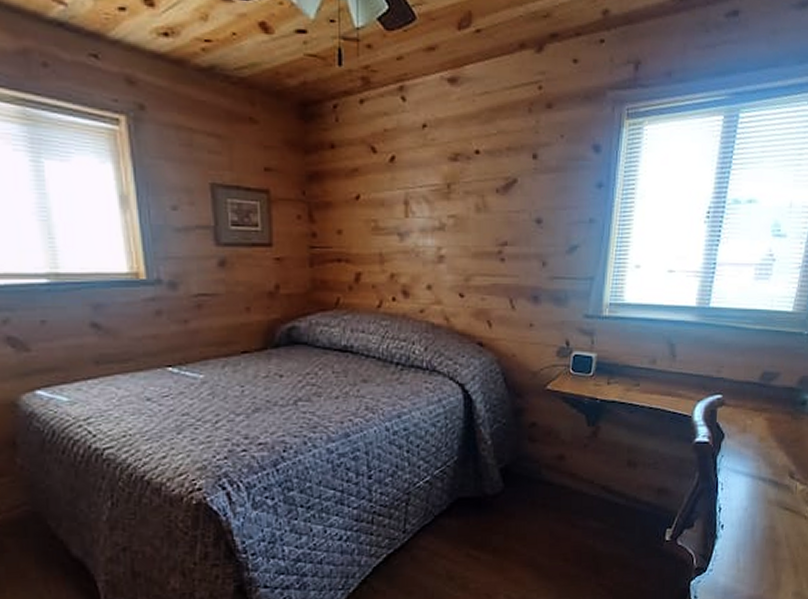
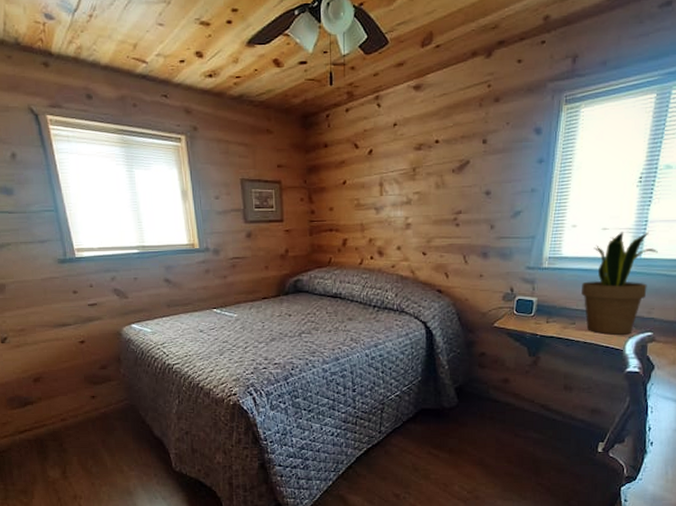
potted plant: none [646,275,727,398] -> present [582,231,658,335]

